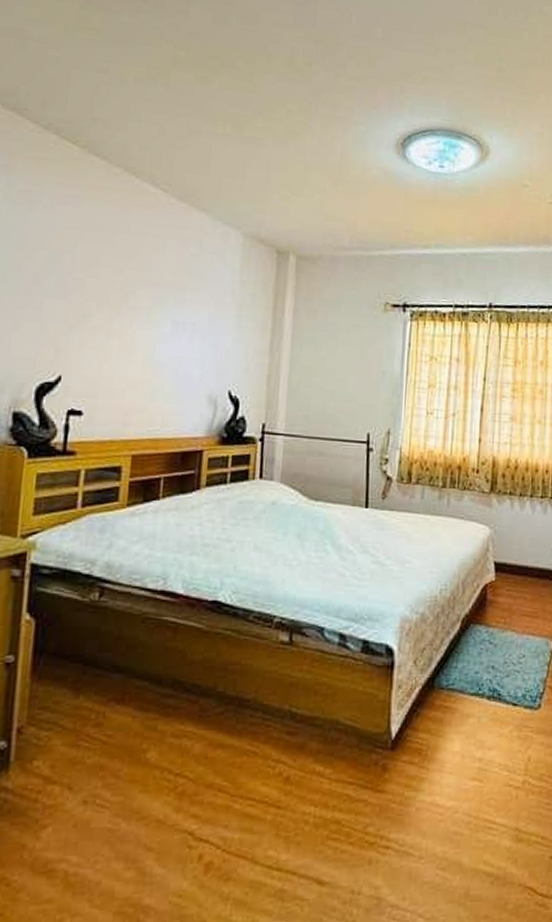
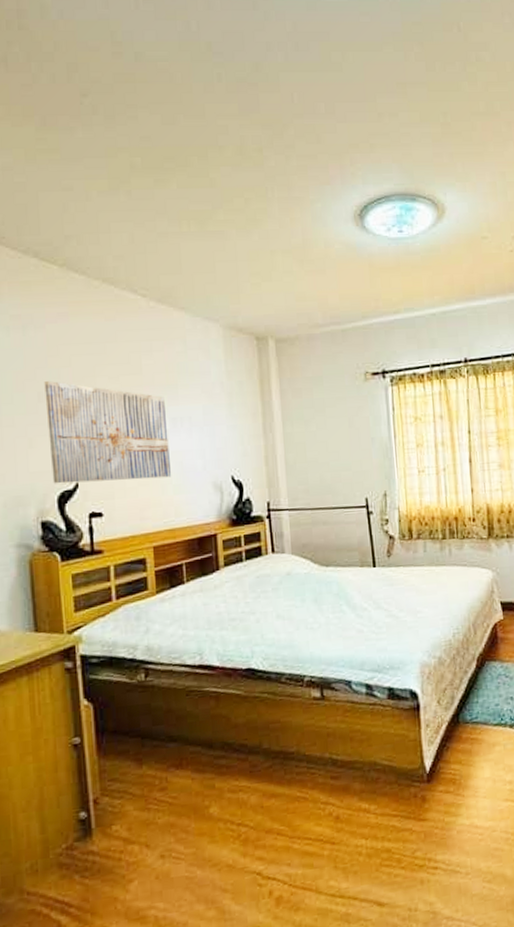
wall art: none [33,264,170,384] -> present [44,381,171,484]

